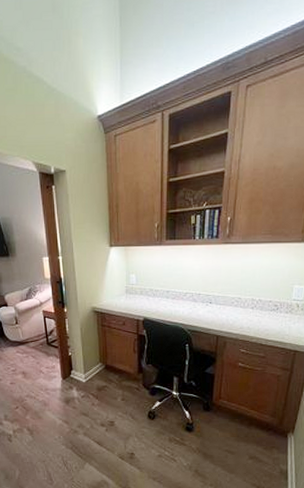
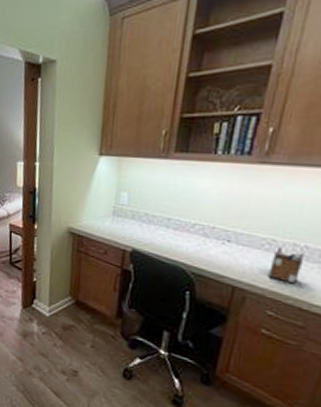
desk organizer: none [239,303,260,328] -> present [268,247,305,285]

